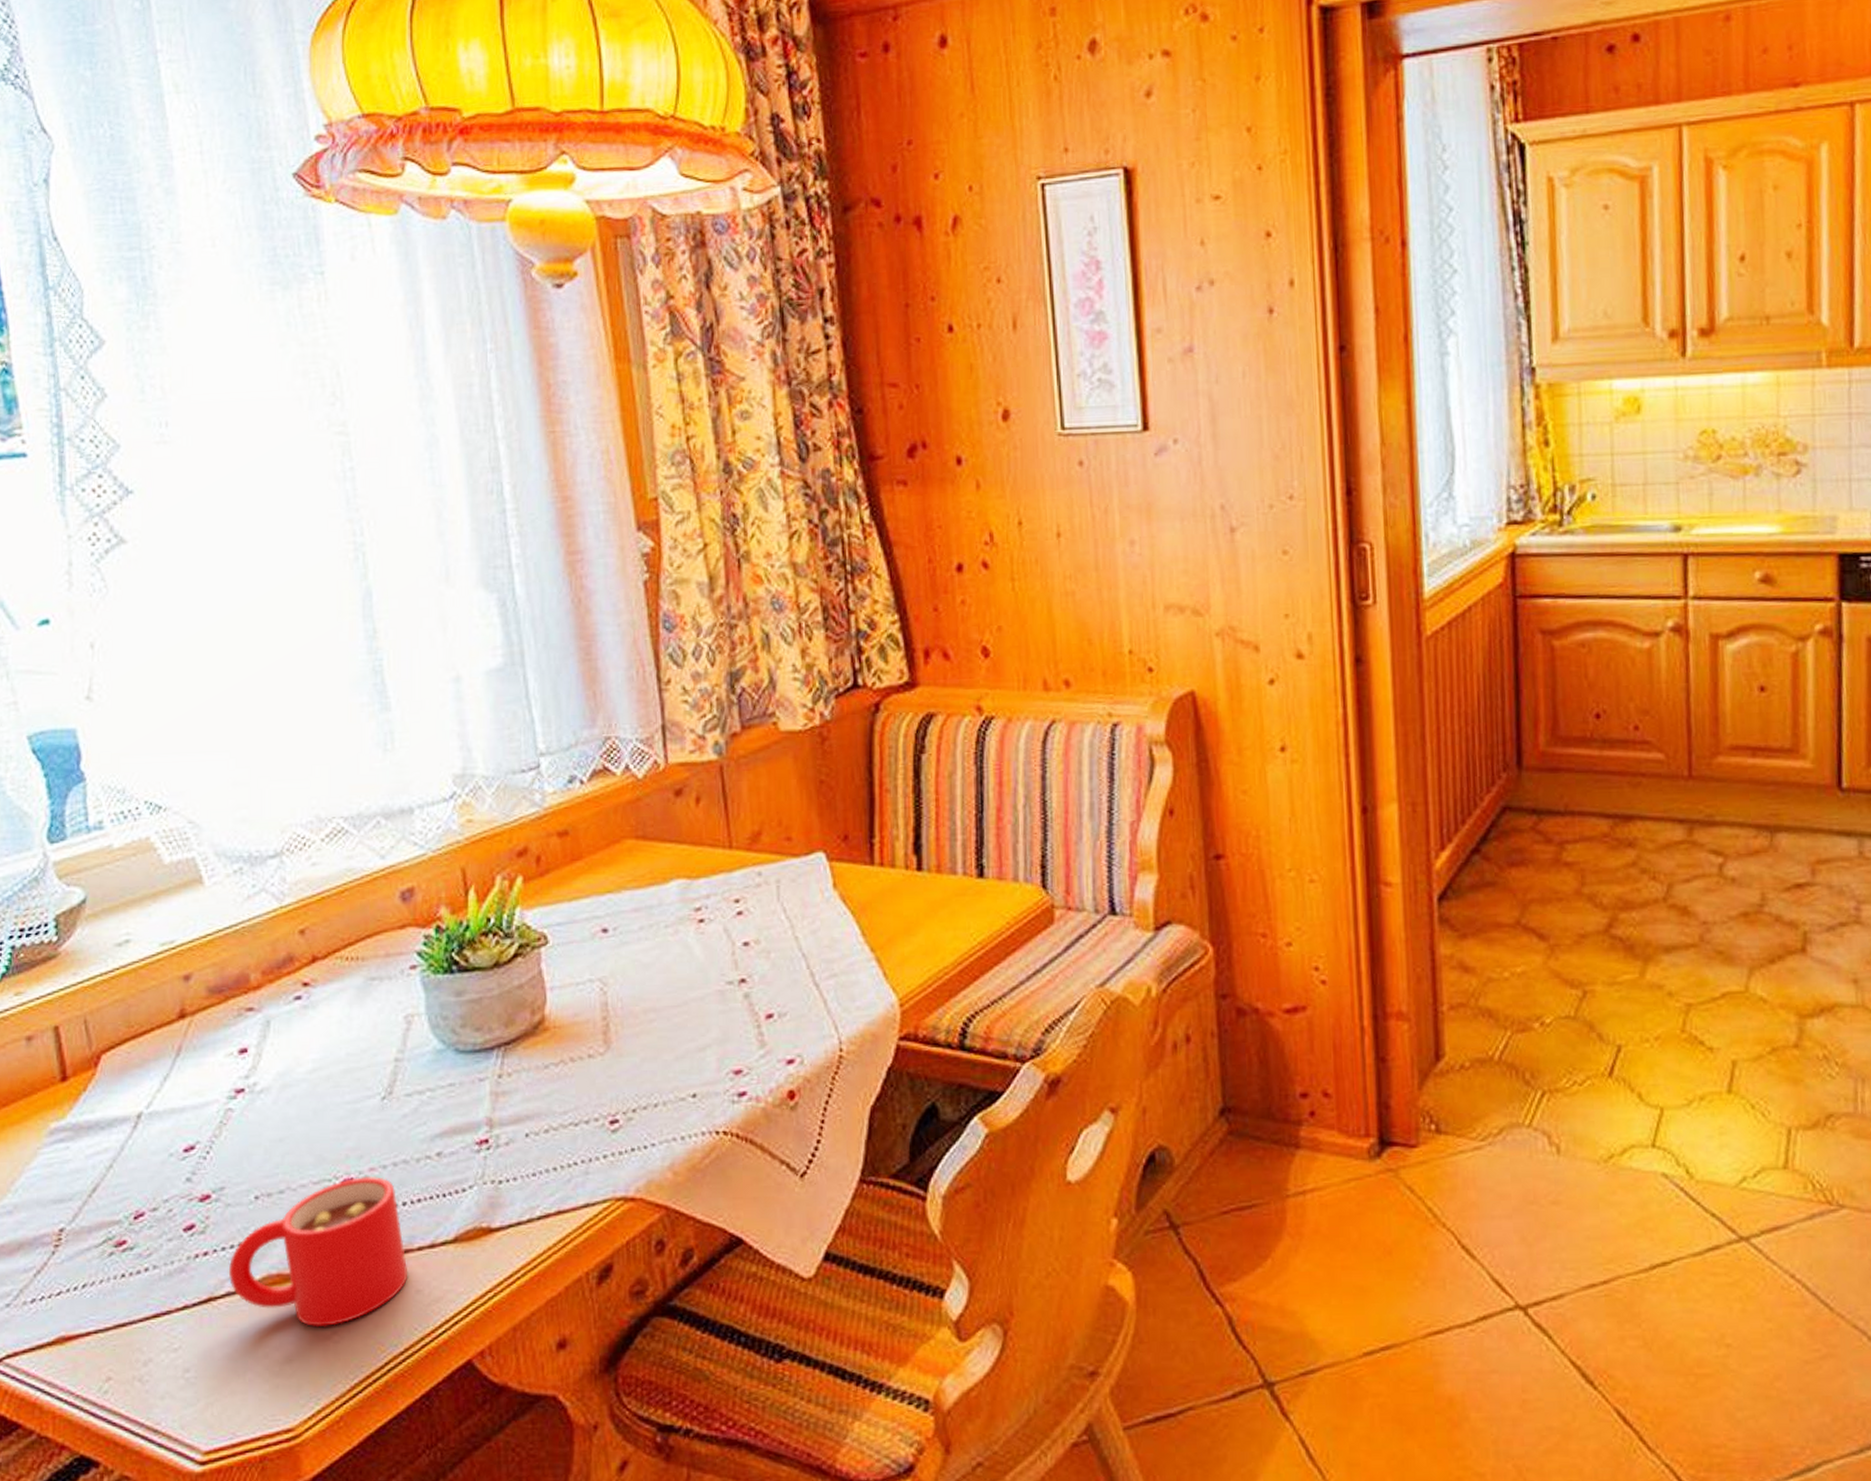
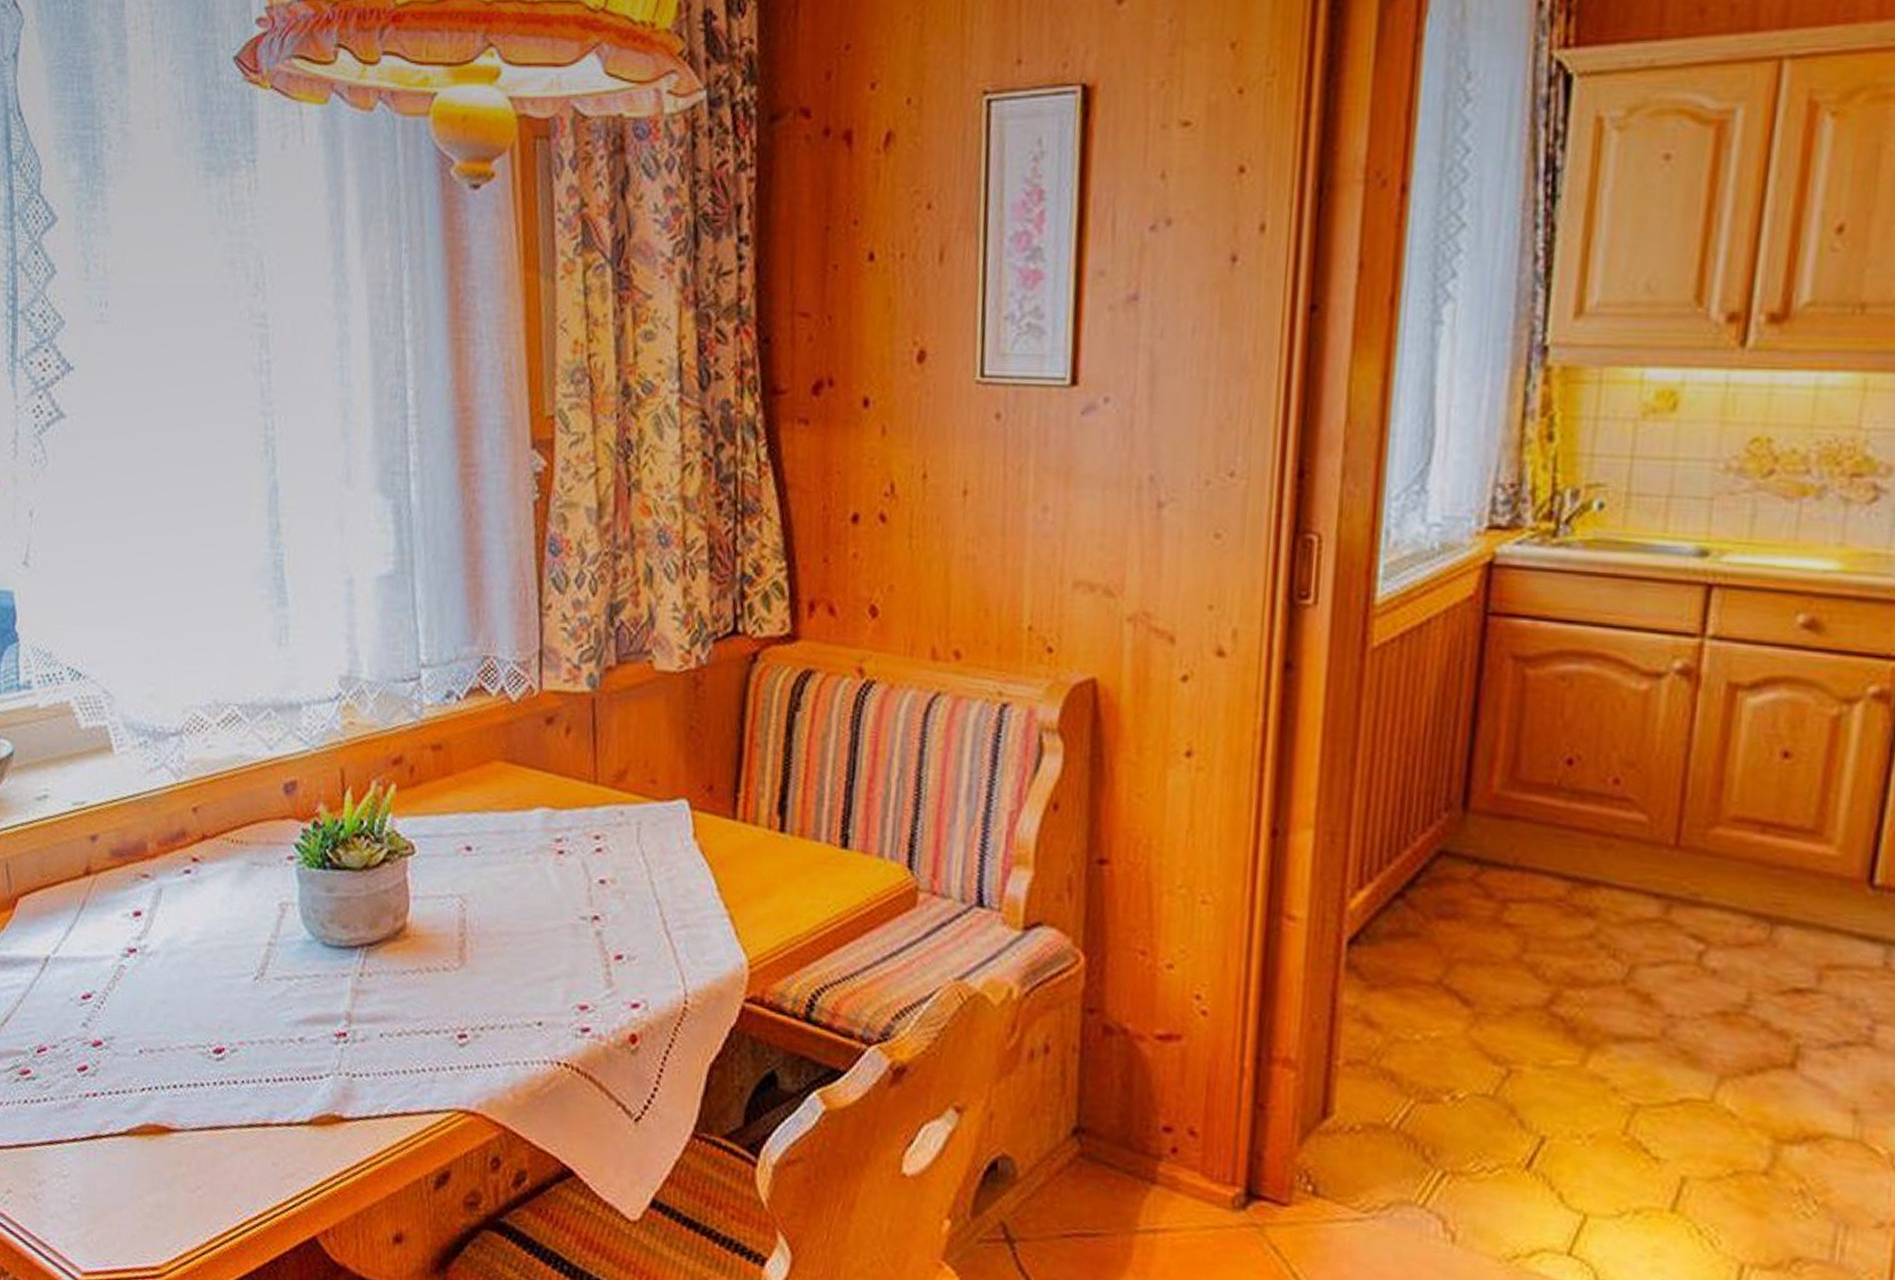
mug: present [229,1175,408,1327] -> none [113,1048,267,1182]

